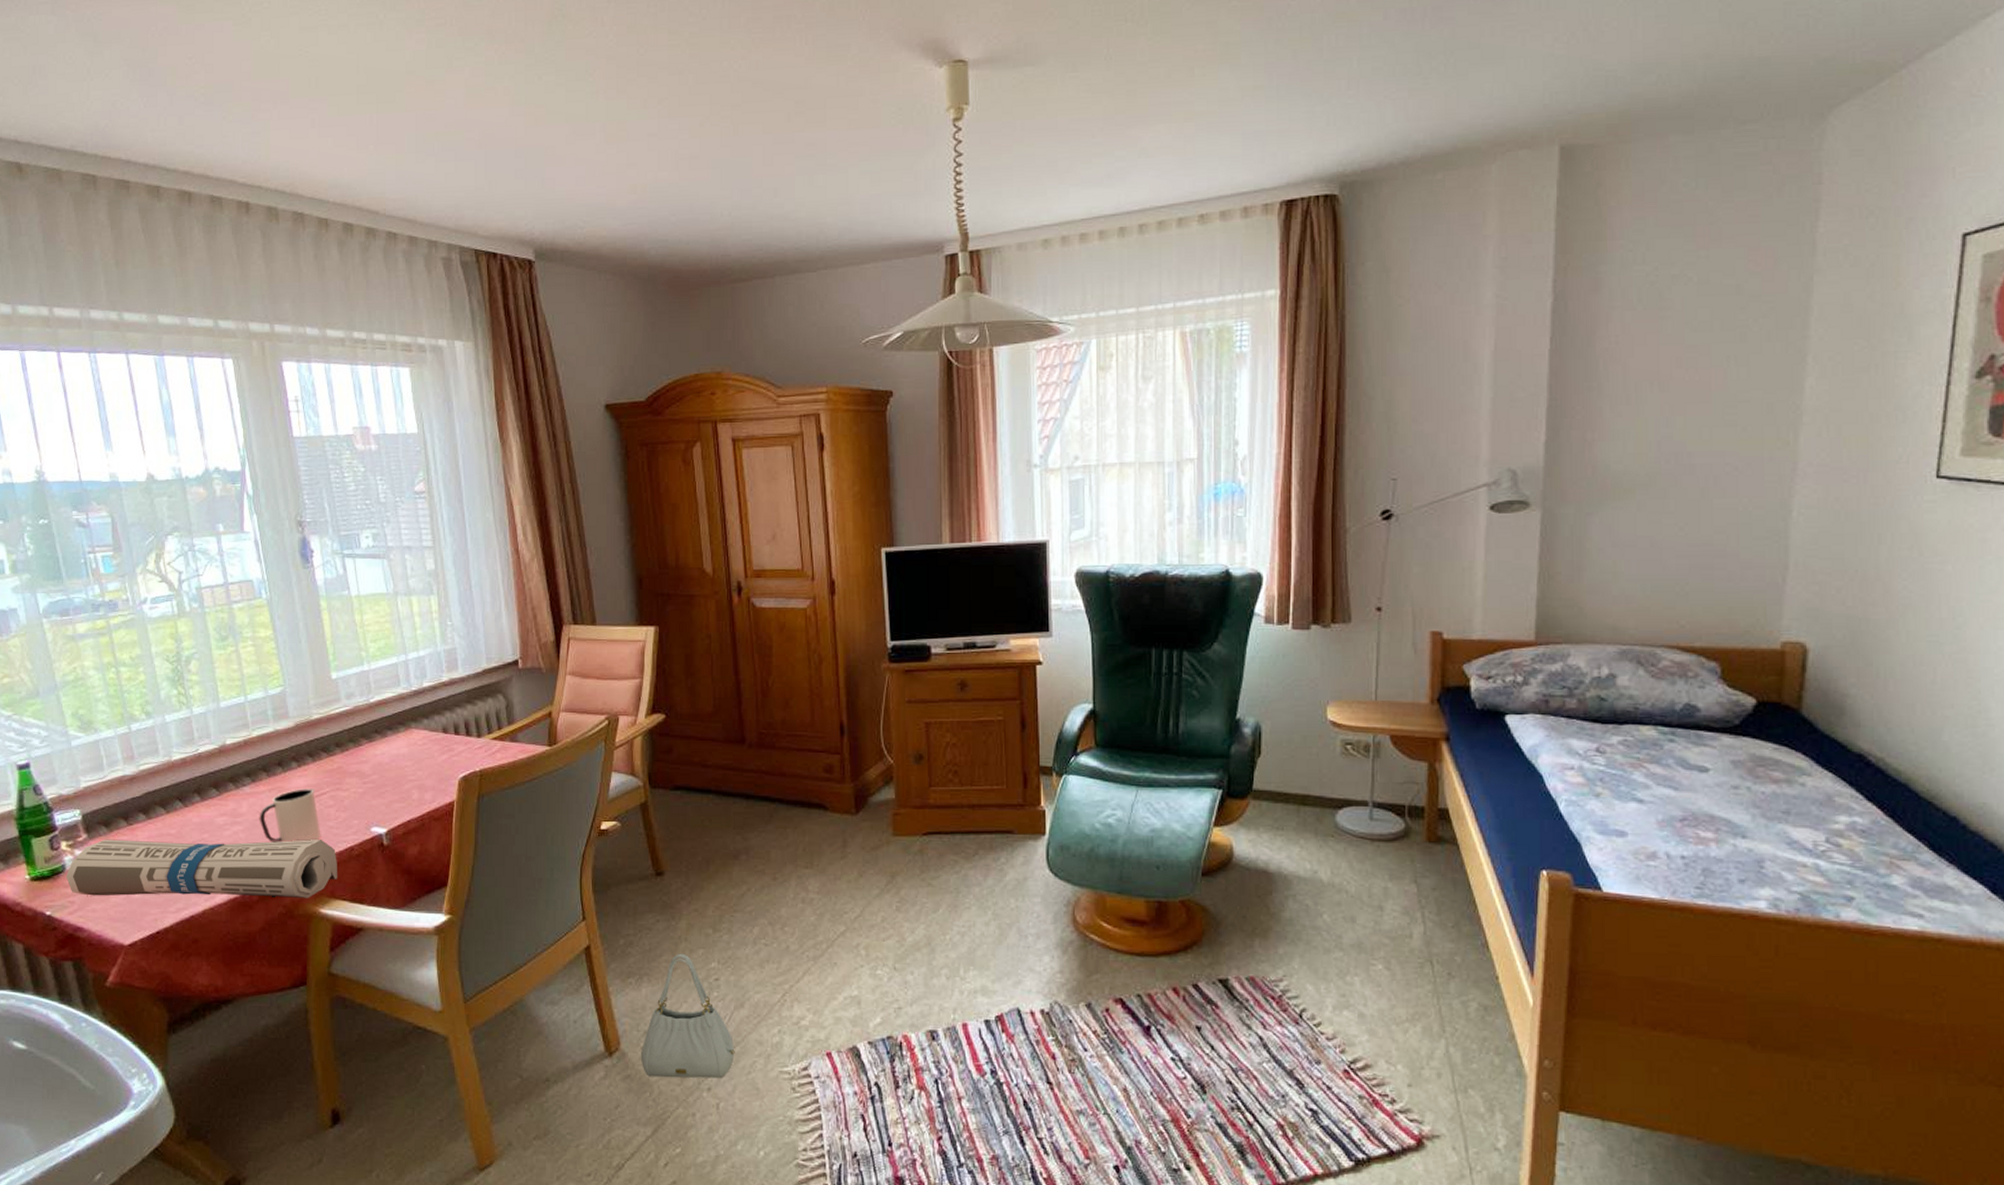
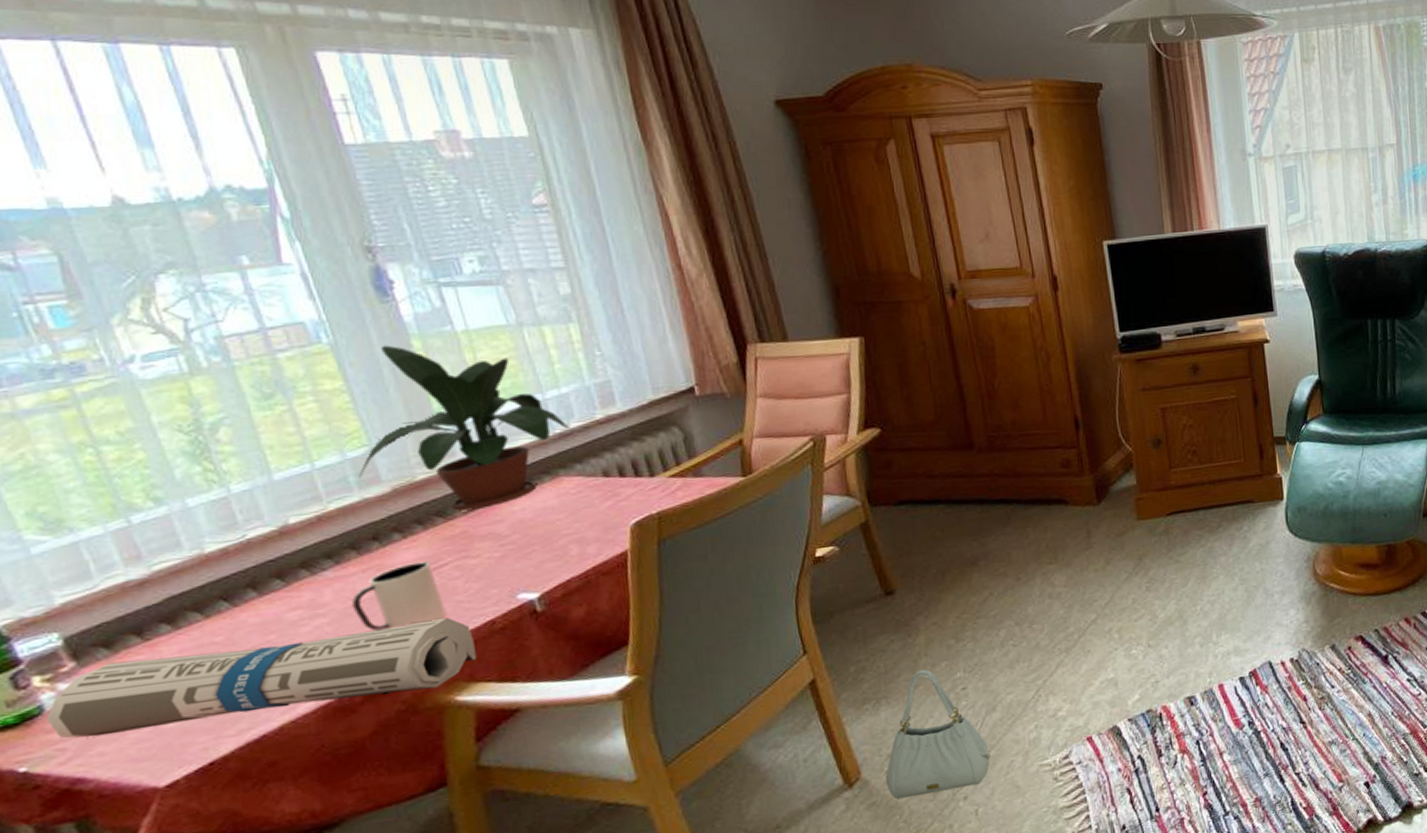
potted plant: none [275,603,422,749] -> present [359,345,569,511]

